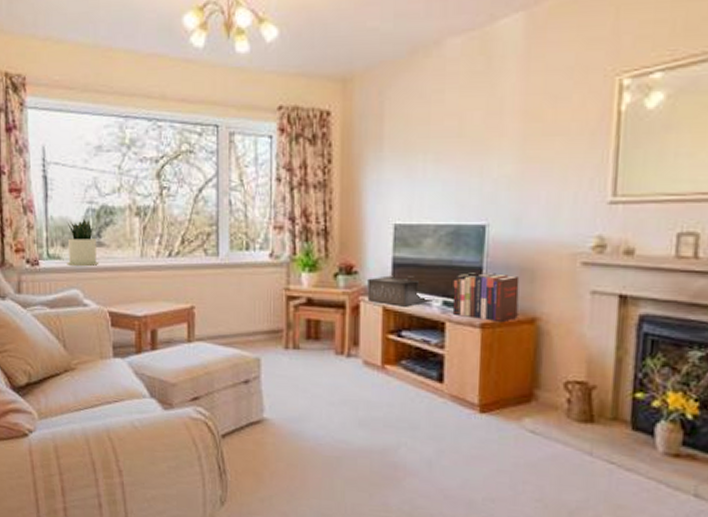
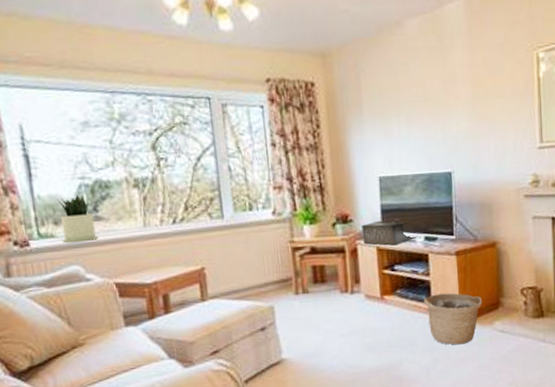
basket: none [433,372,510,439] -> present [423,293,483,345]
books: present [452,273,520,323] -> none [431,210,482,249]

